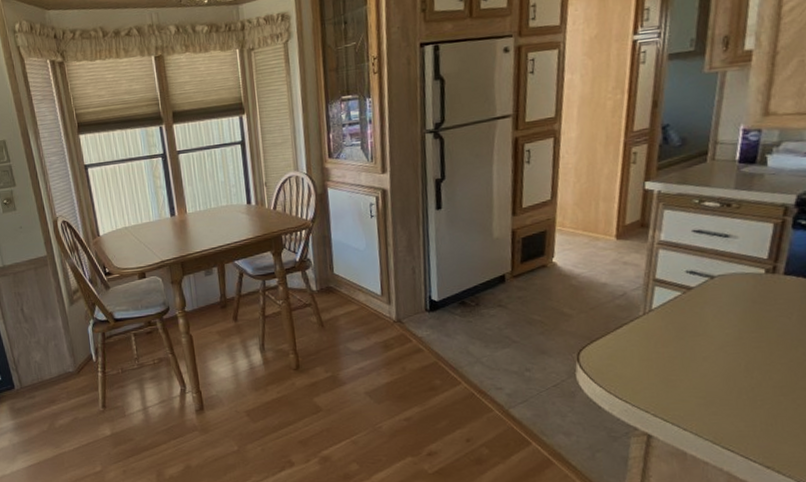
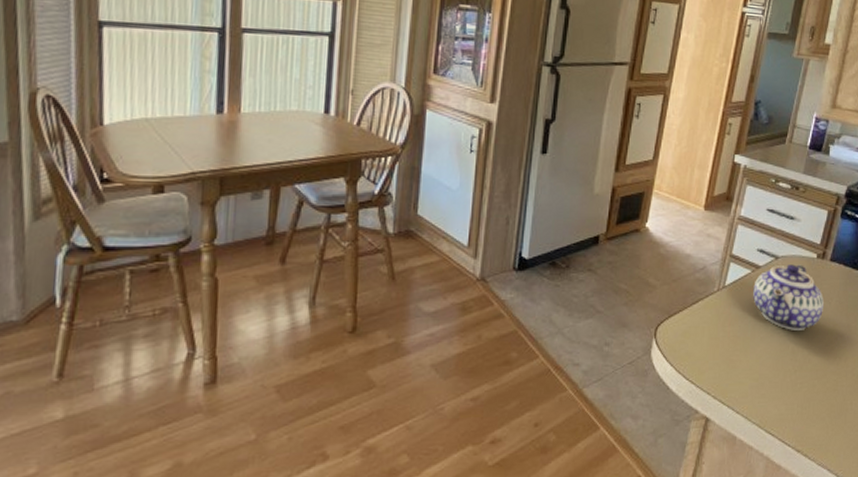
teapot: none [687,281,782,348] -> present [753,264,825,330]

